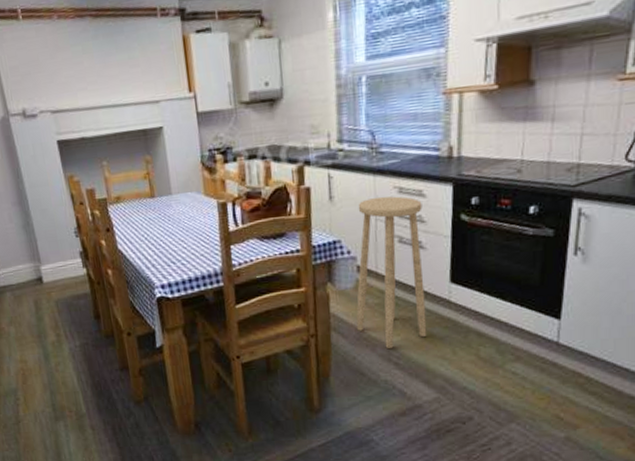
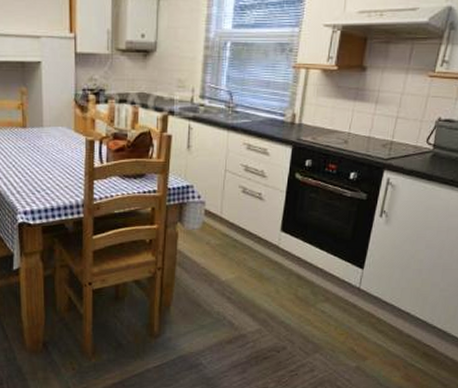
stool: present [356,196,427,349] -> none [198,151,266,285]

